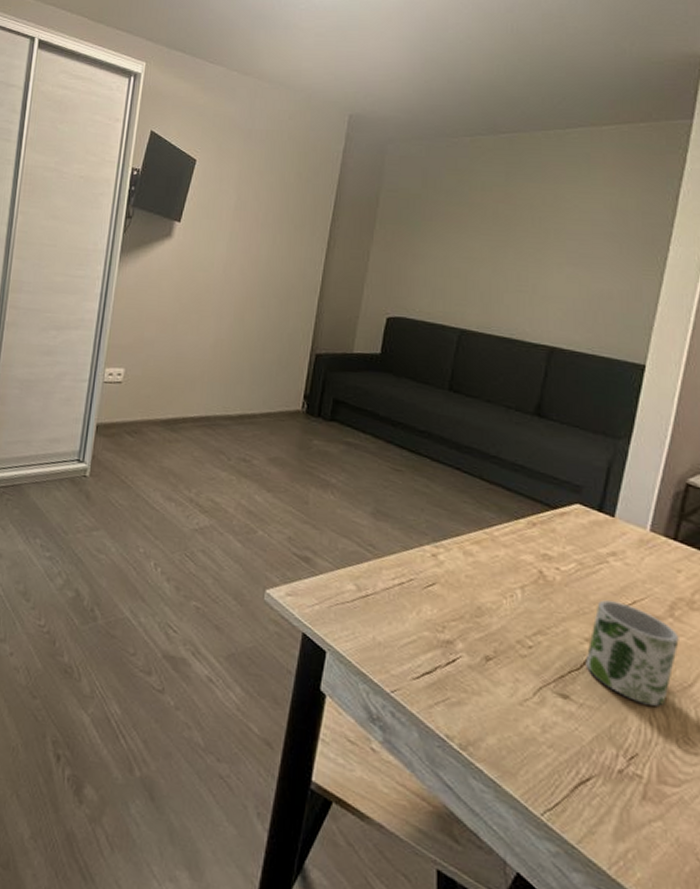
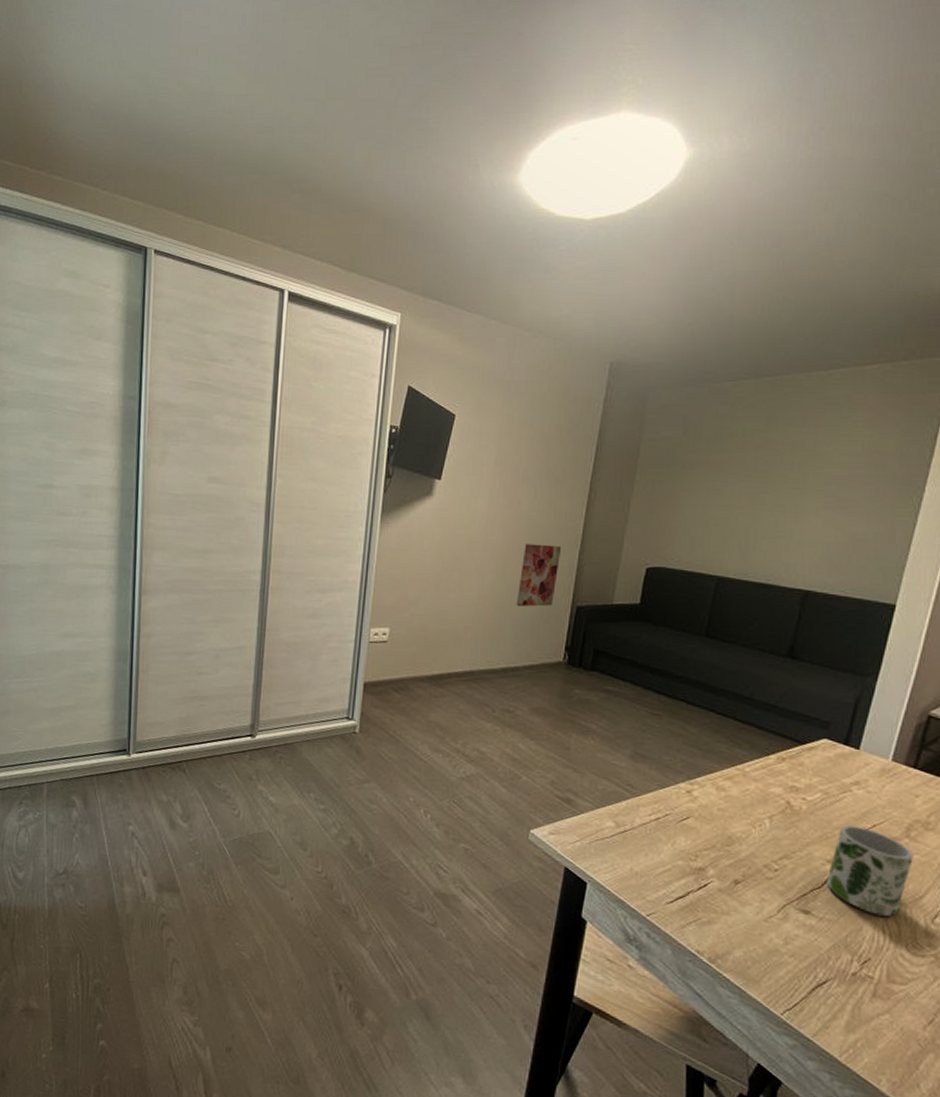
wall art: none [254,289,301,353] -> present [516,544,562,607]

